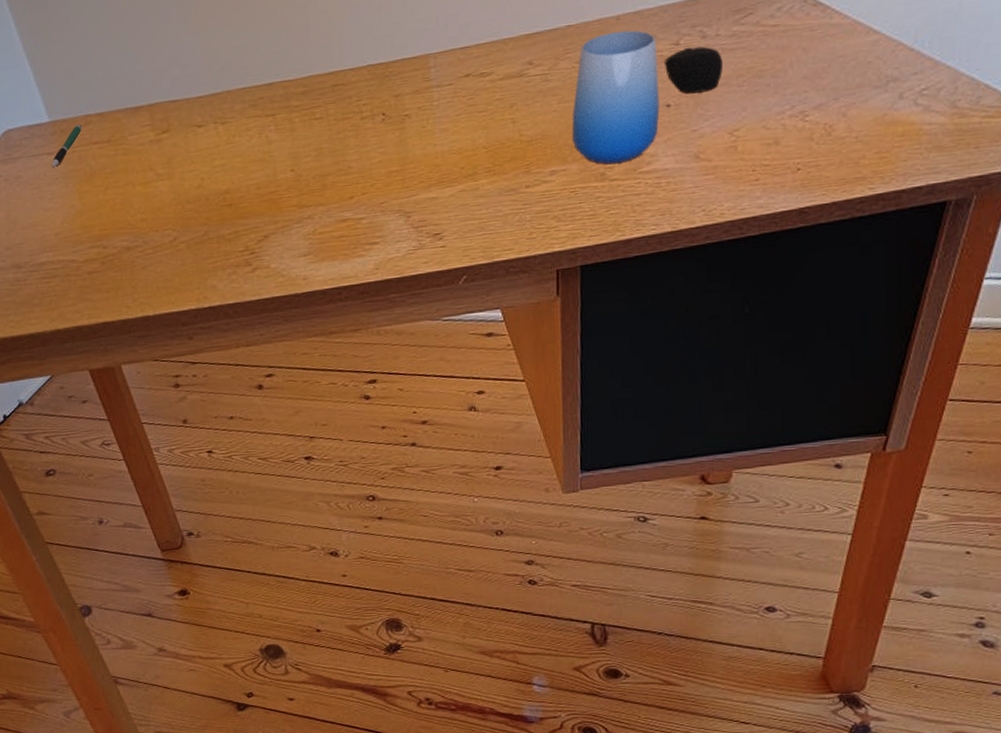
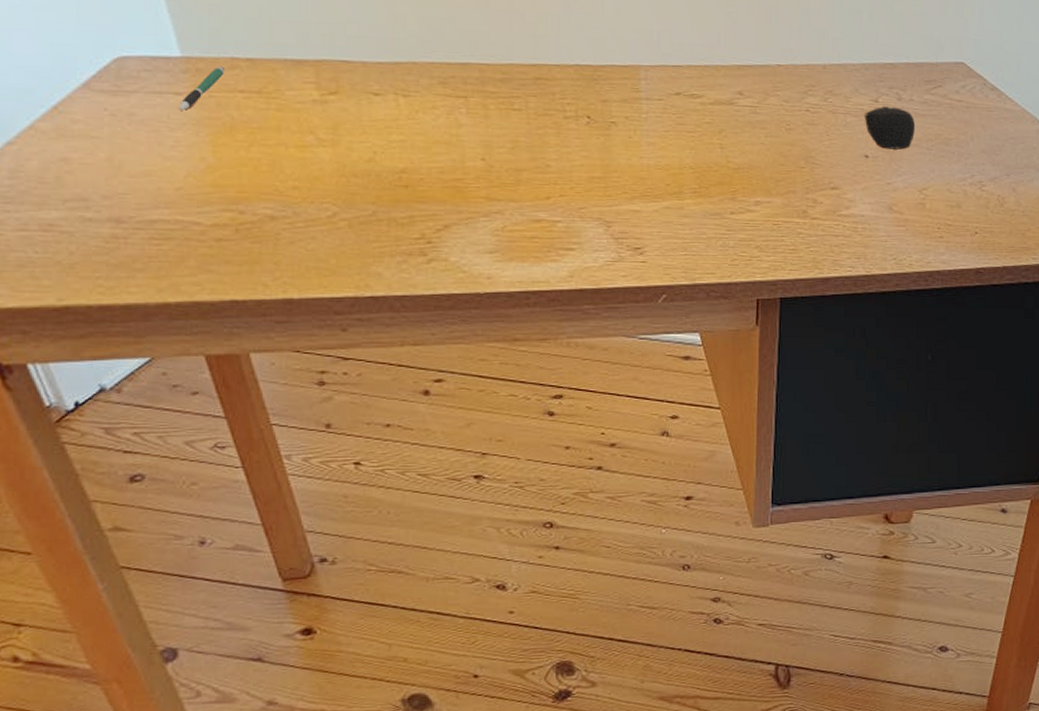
cup: present [572,30,660,165] -> none [778,79,859,204]

